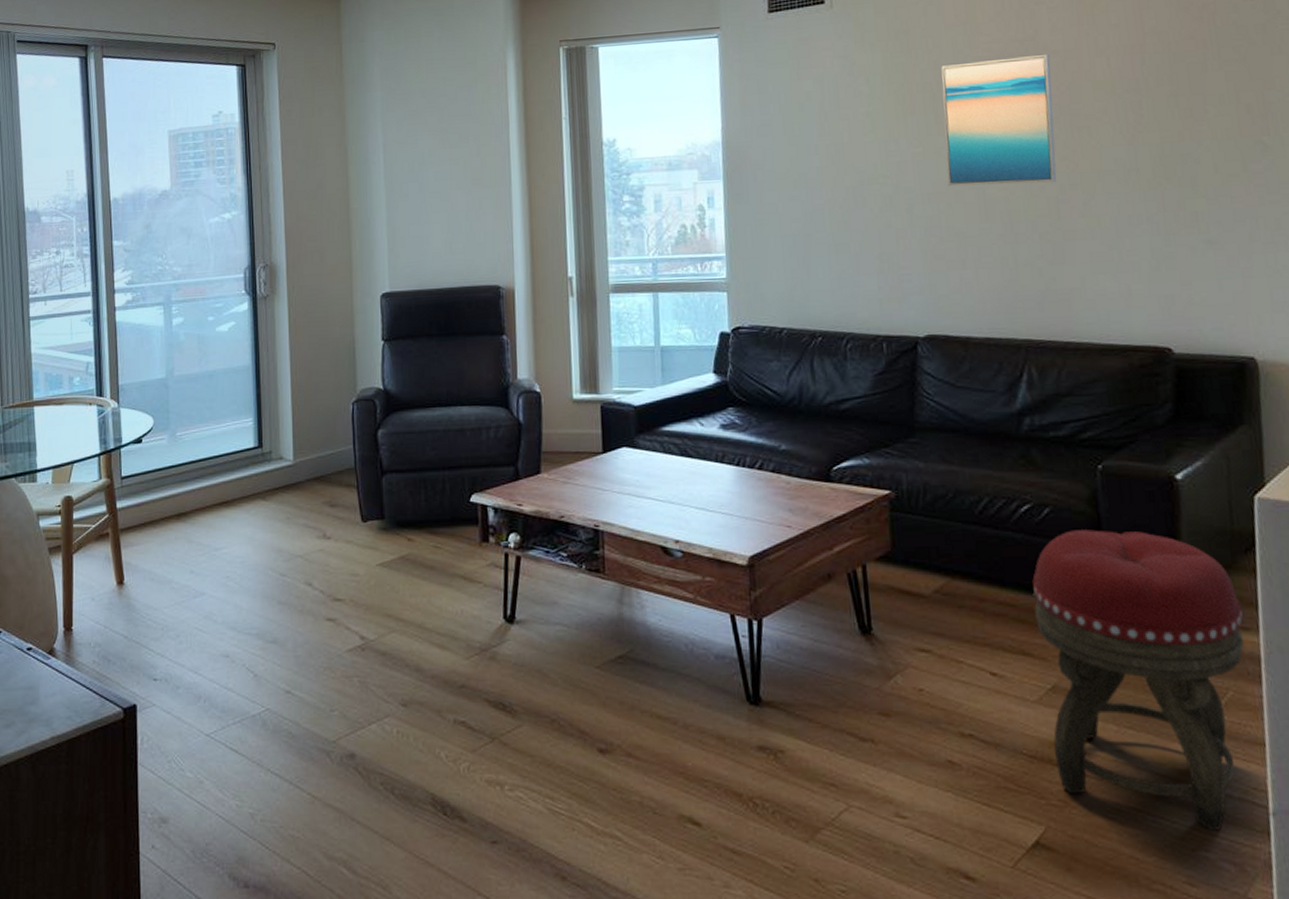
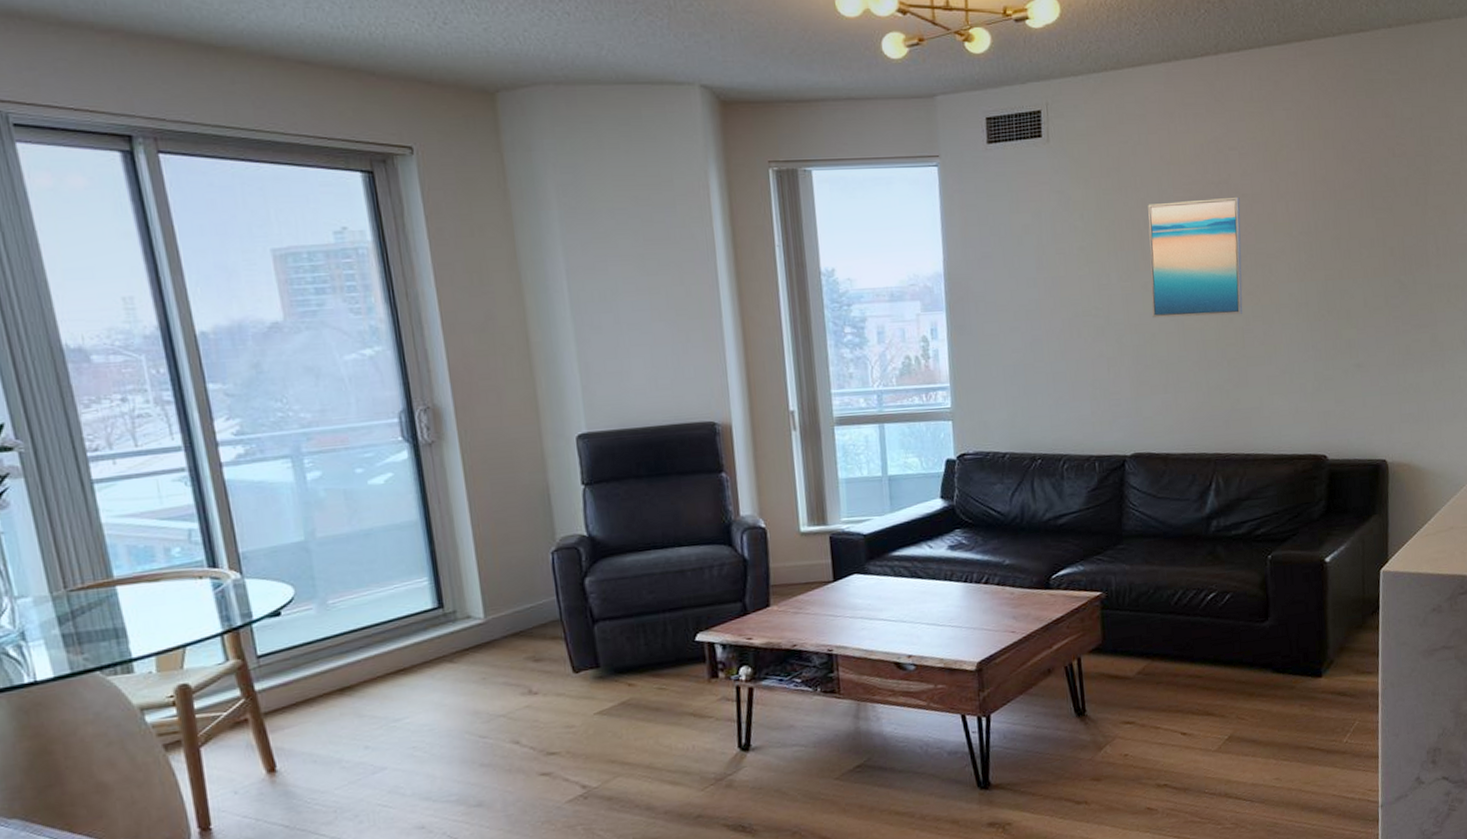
footstool: present [1032,529,1245,830] -> none [1216,606,1368,826]

